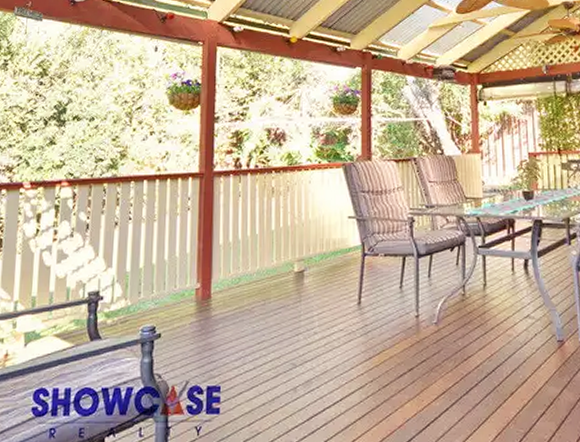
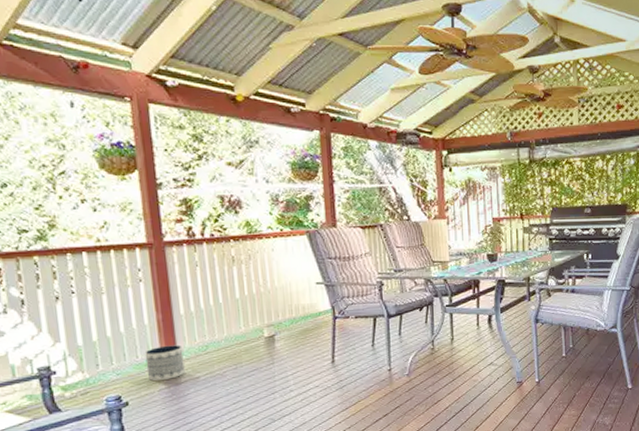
planter: none [182,276,217,314] -> present [145,345,185,382]

